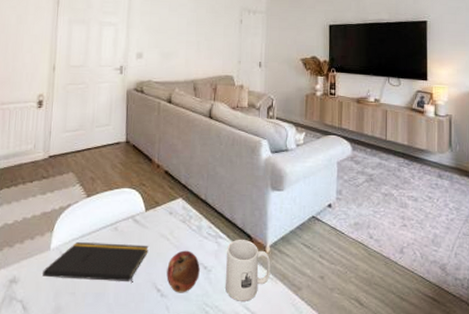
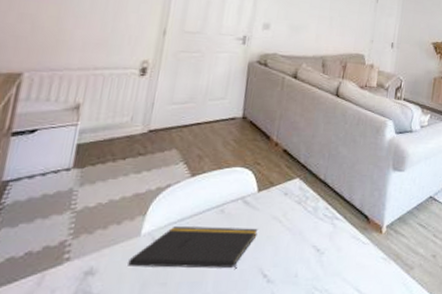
fruit: present [167,250,200,293] -> none [275,233,313,278]
mug: present [226,239,271,301] -> none [337,220,386,283]

